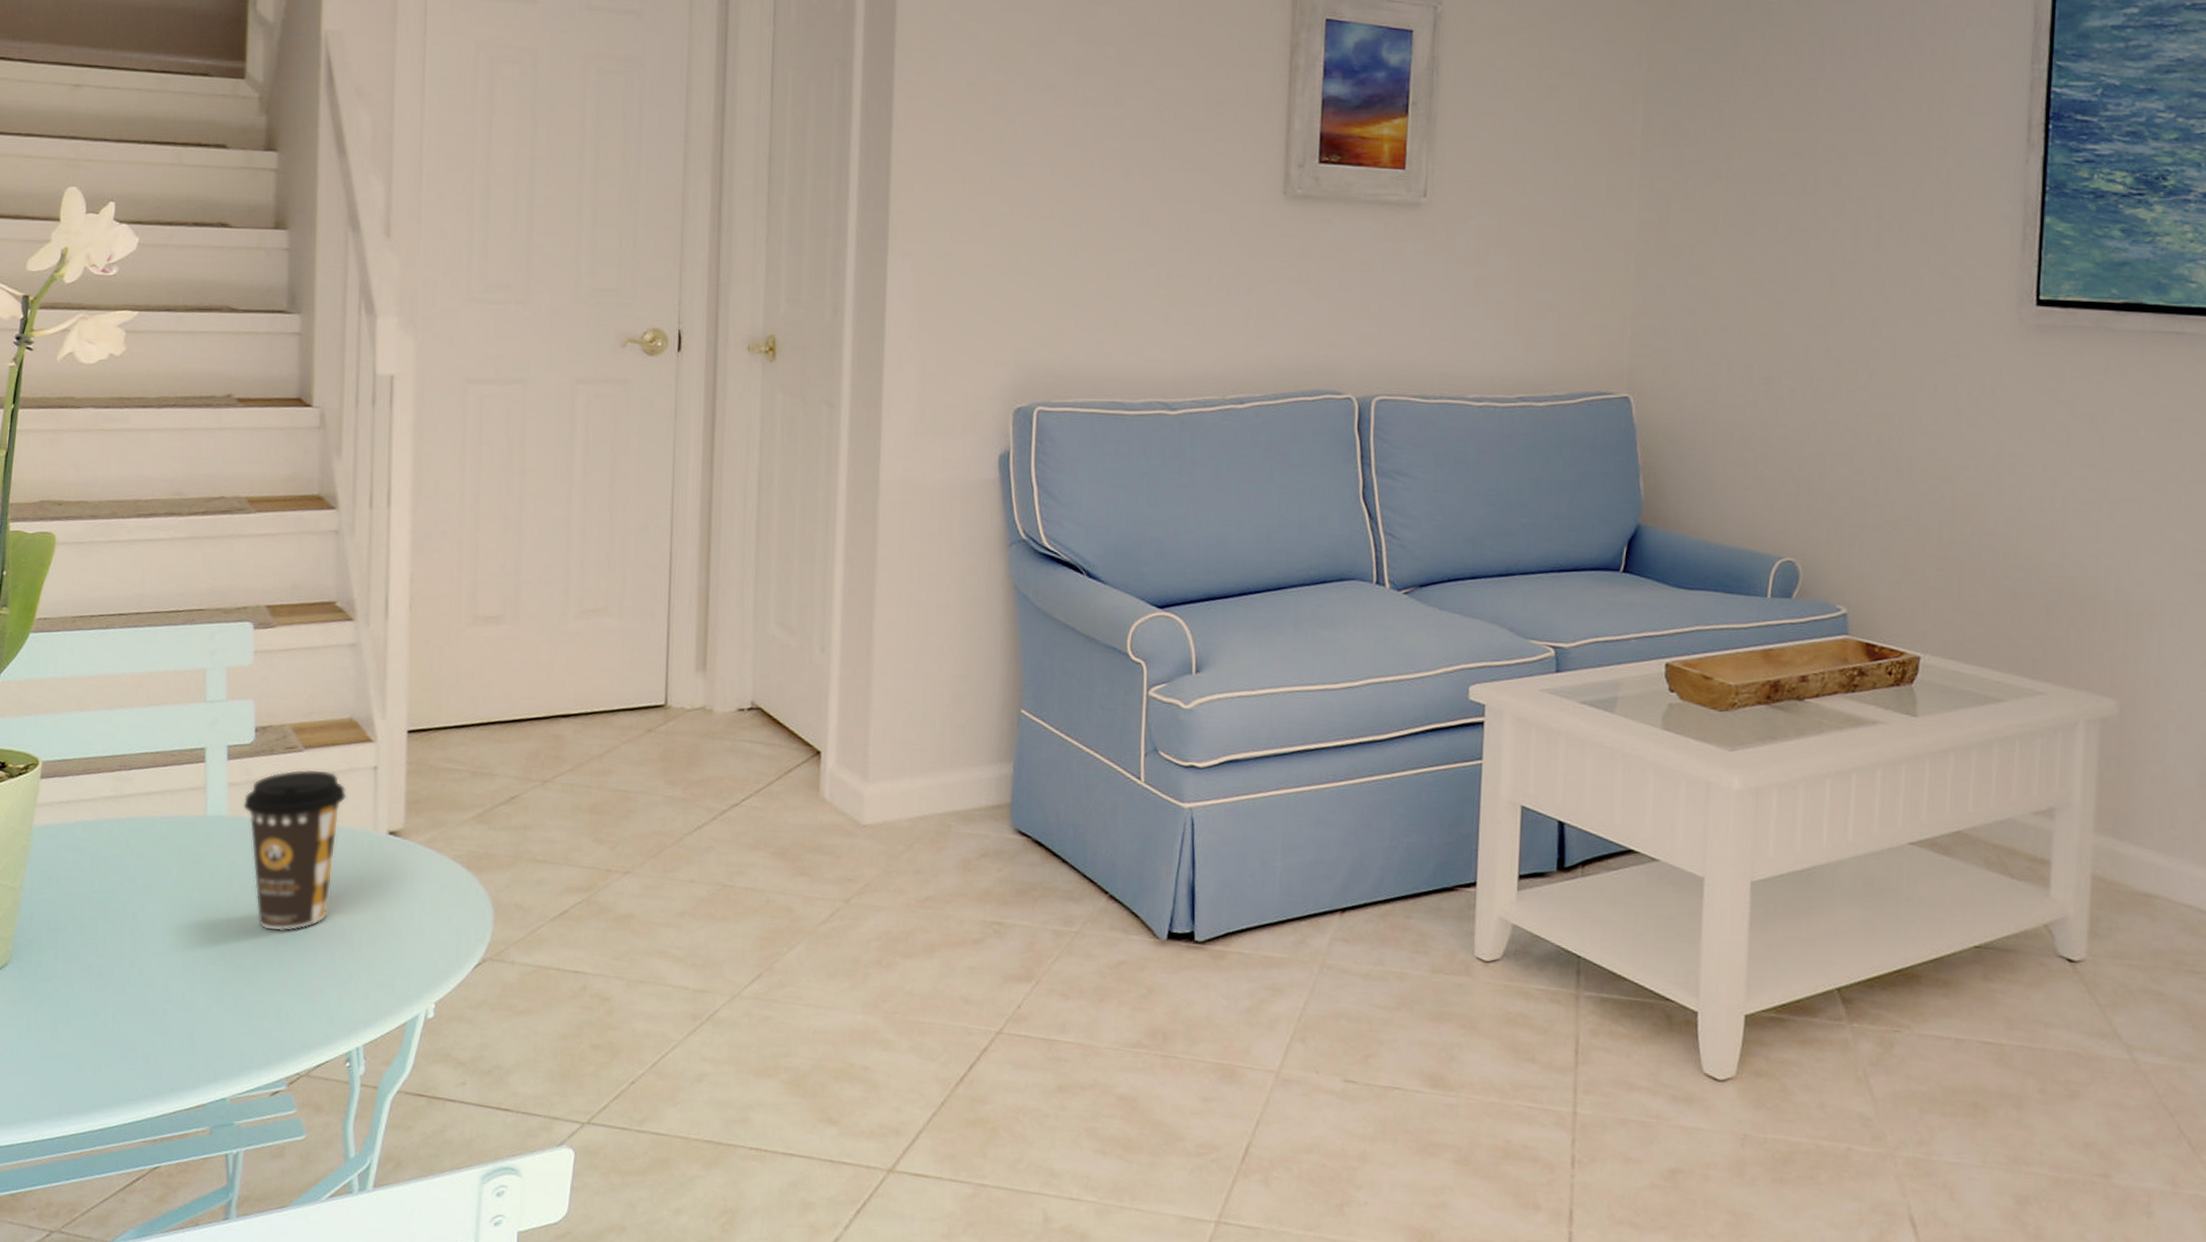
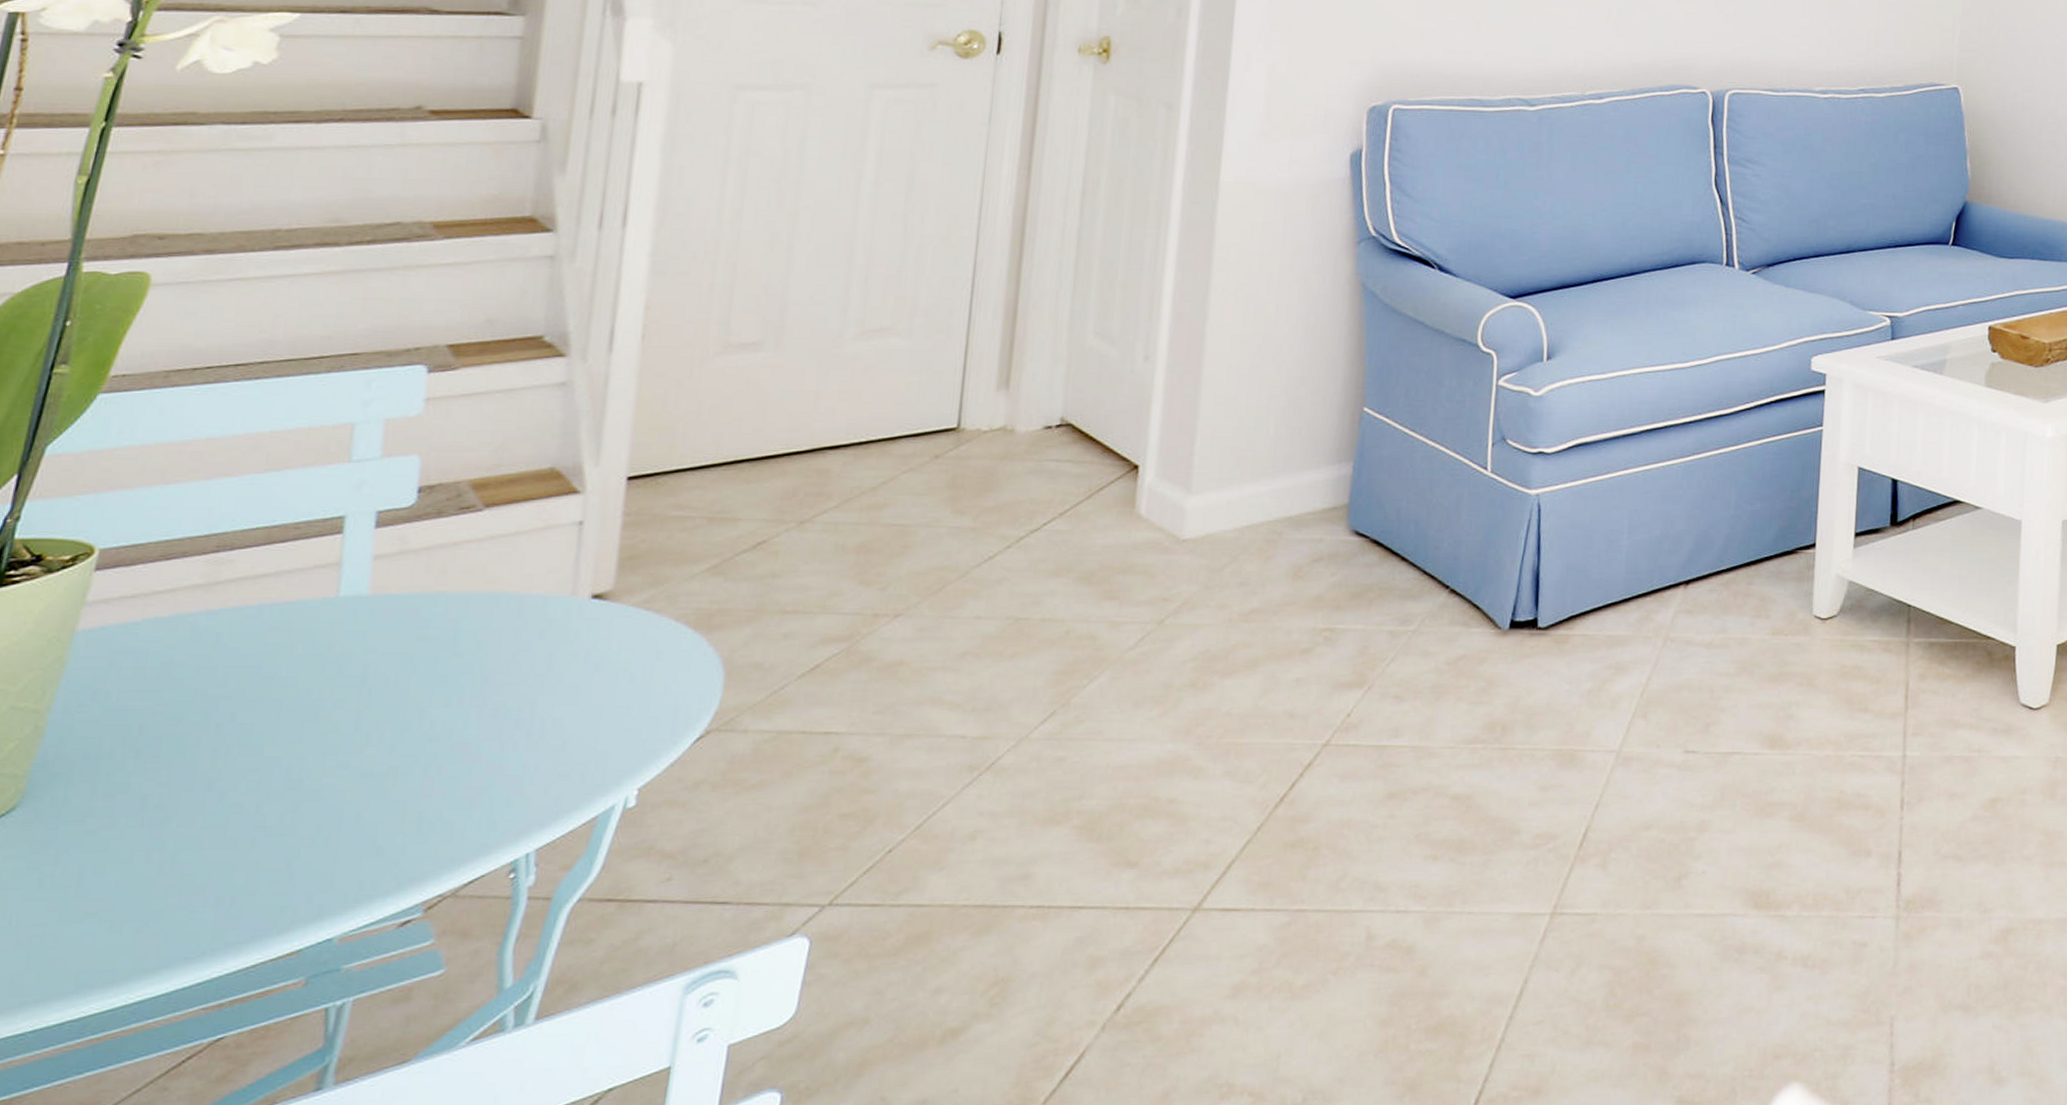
coffee cup: present [243,769,347,931] -> none [392,530,539,727]

